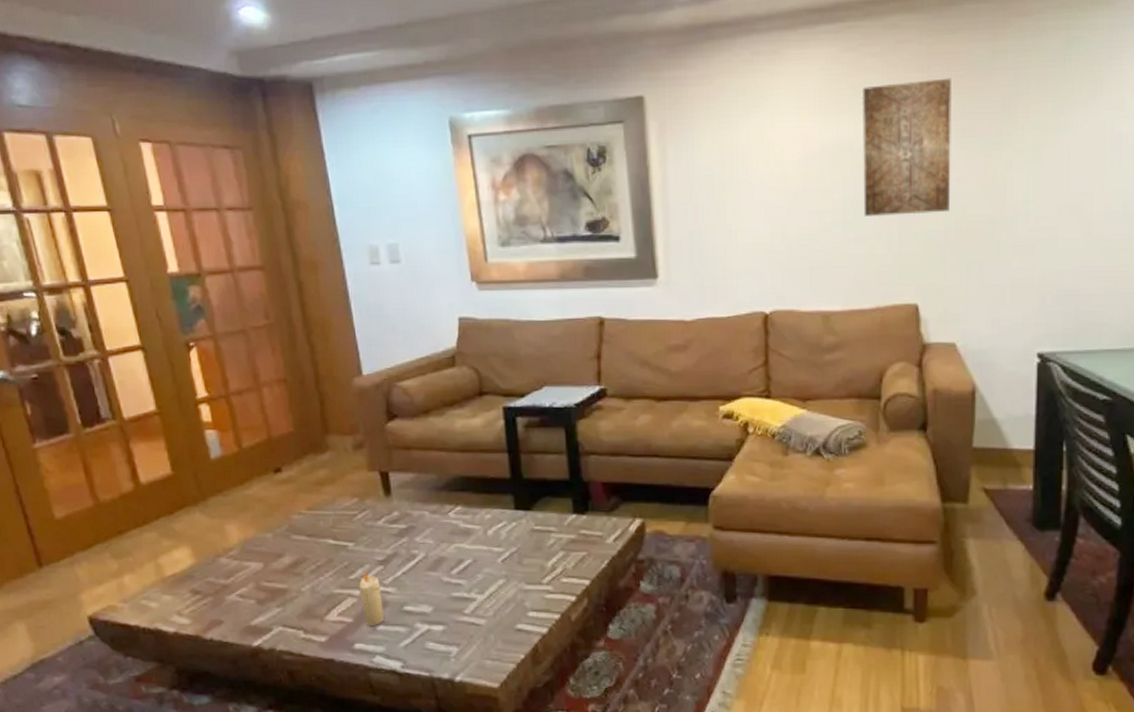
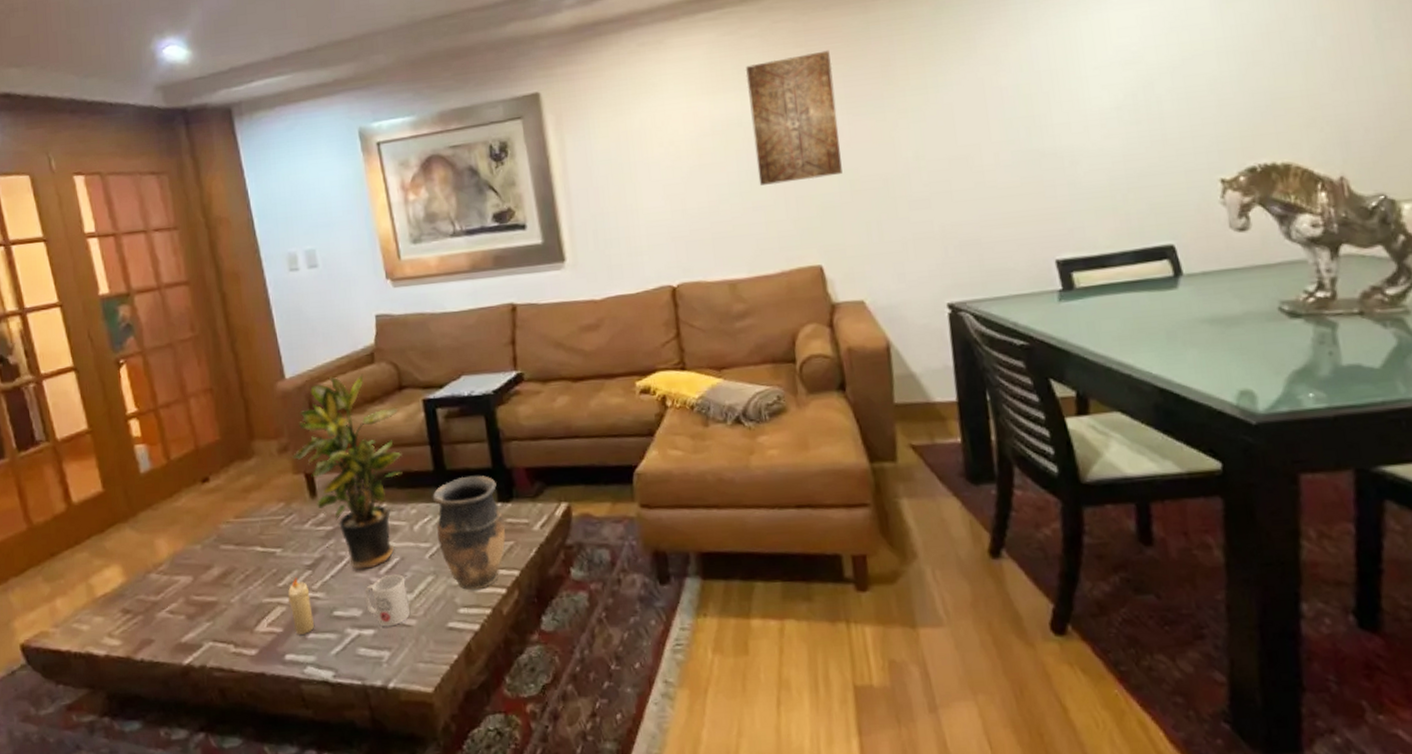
potted plant: none [367,376,480,568] -> present [291,373,403,570]
mug: none [435,574,481,624] -> present [364,573,411,627]
vase: none [507,486,579,596] -> present [432,475,506,591]

